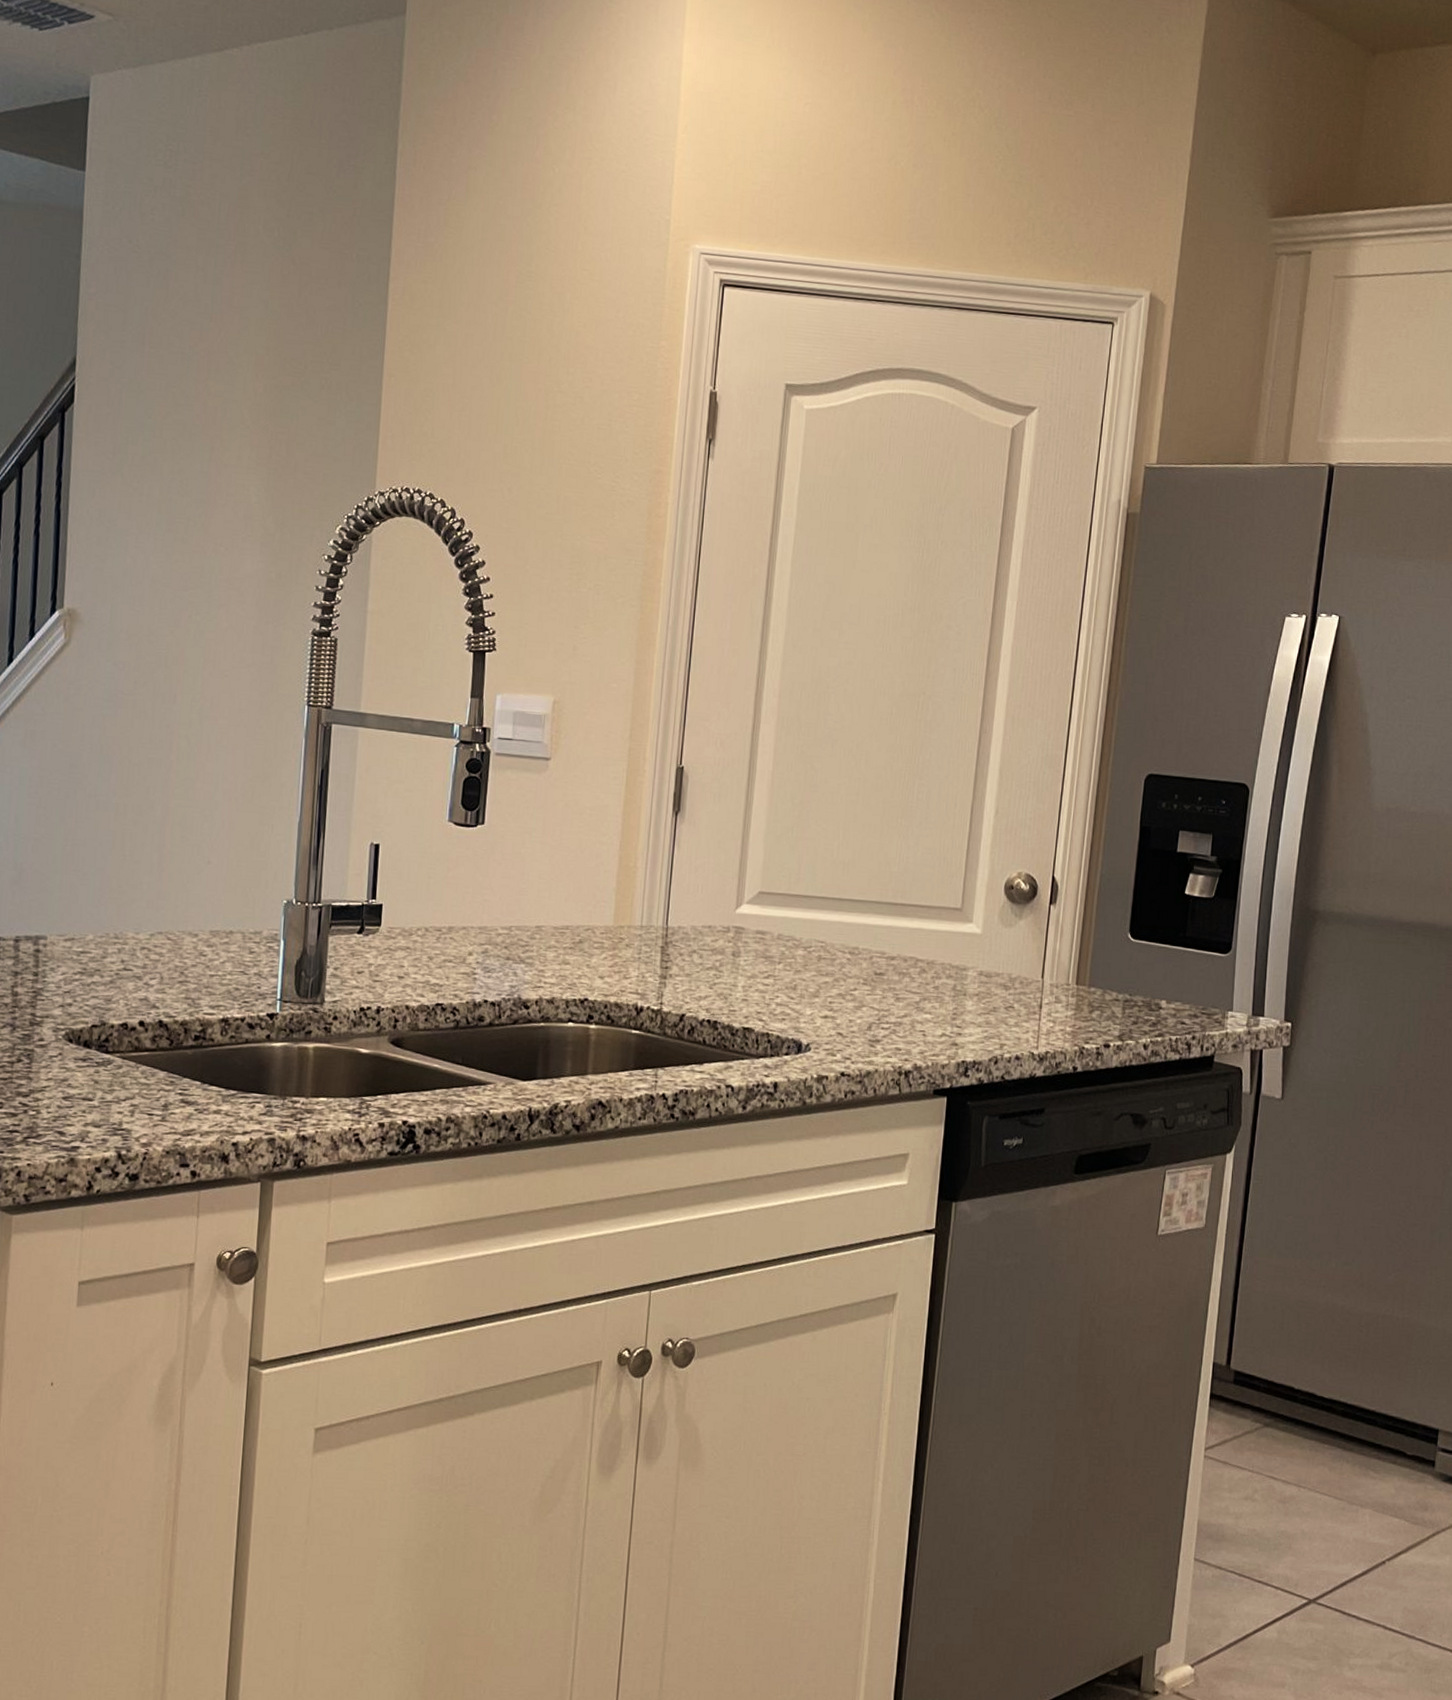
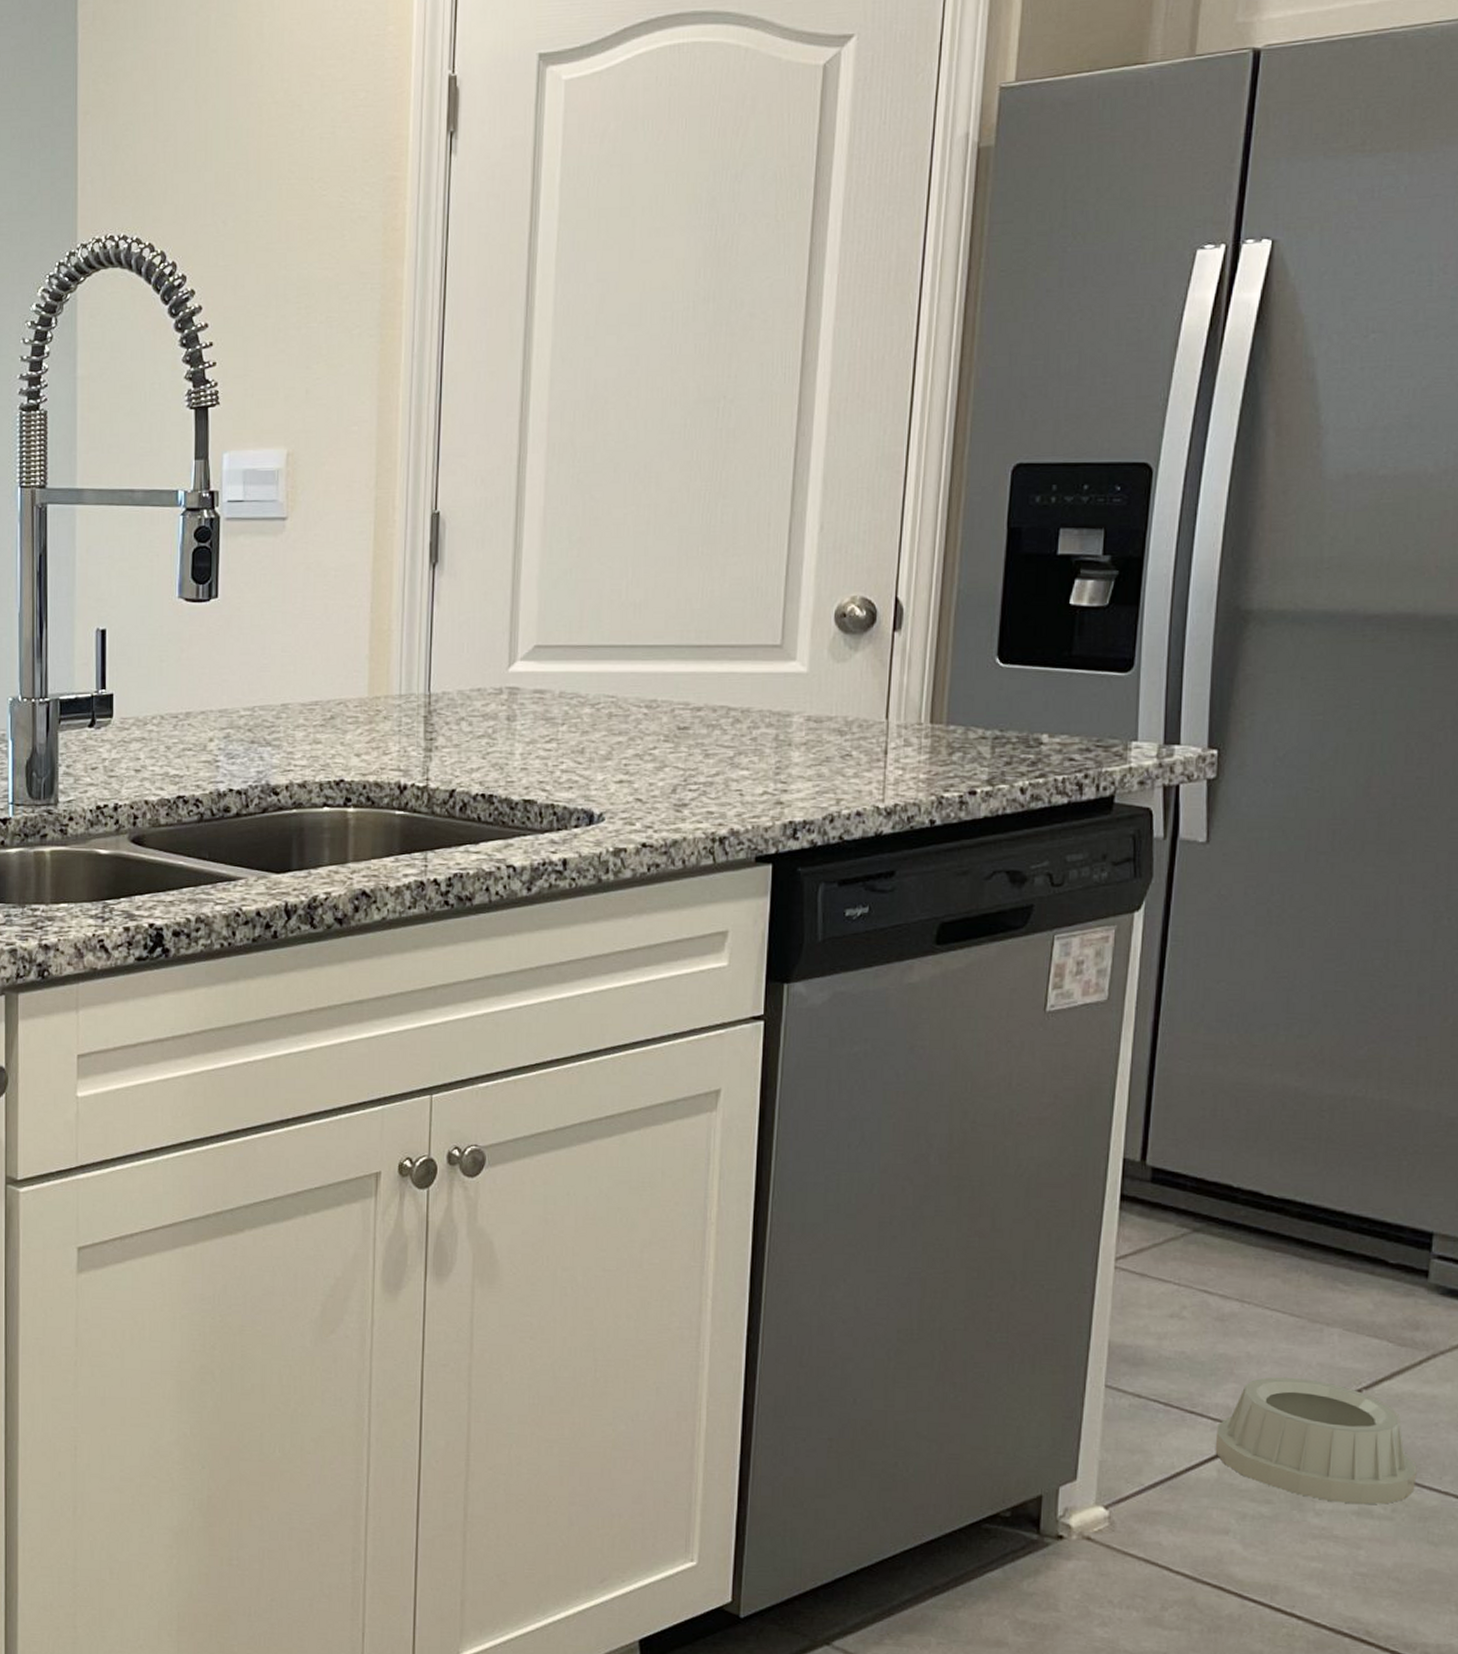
pet bowl: none [1276,1550,1424,1660] -> present [1215,1377,1417,1505]

